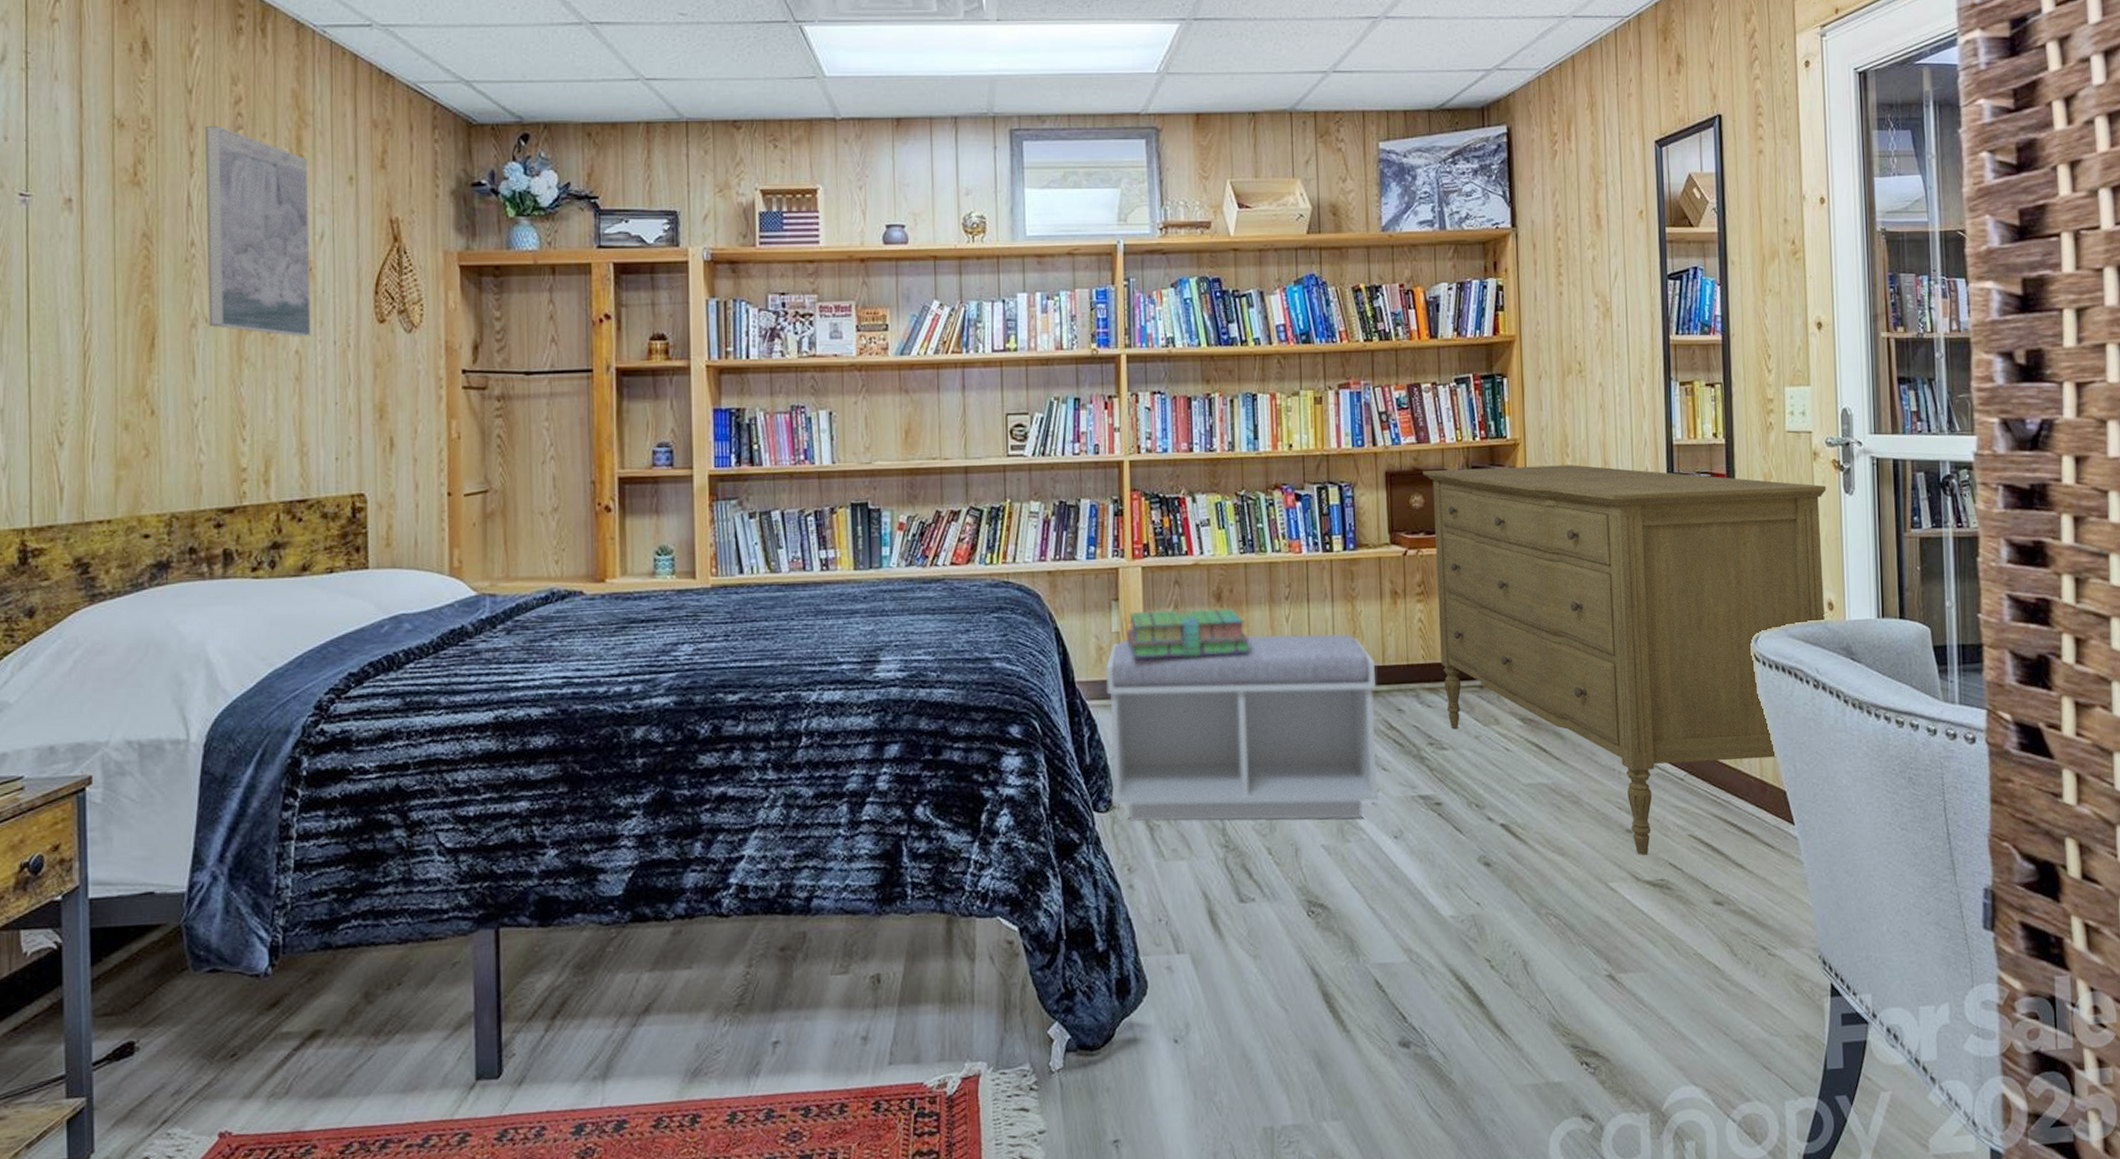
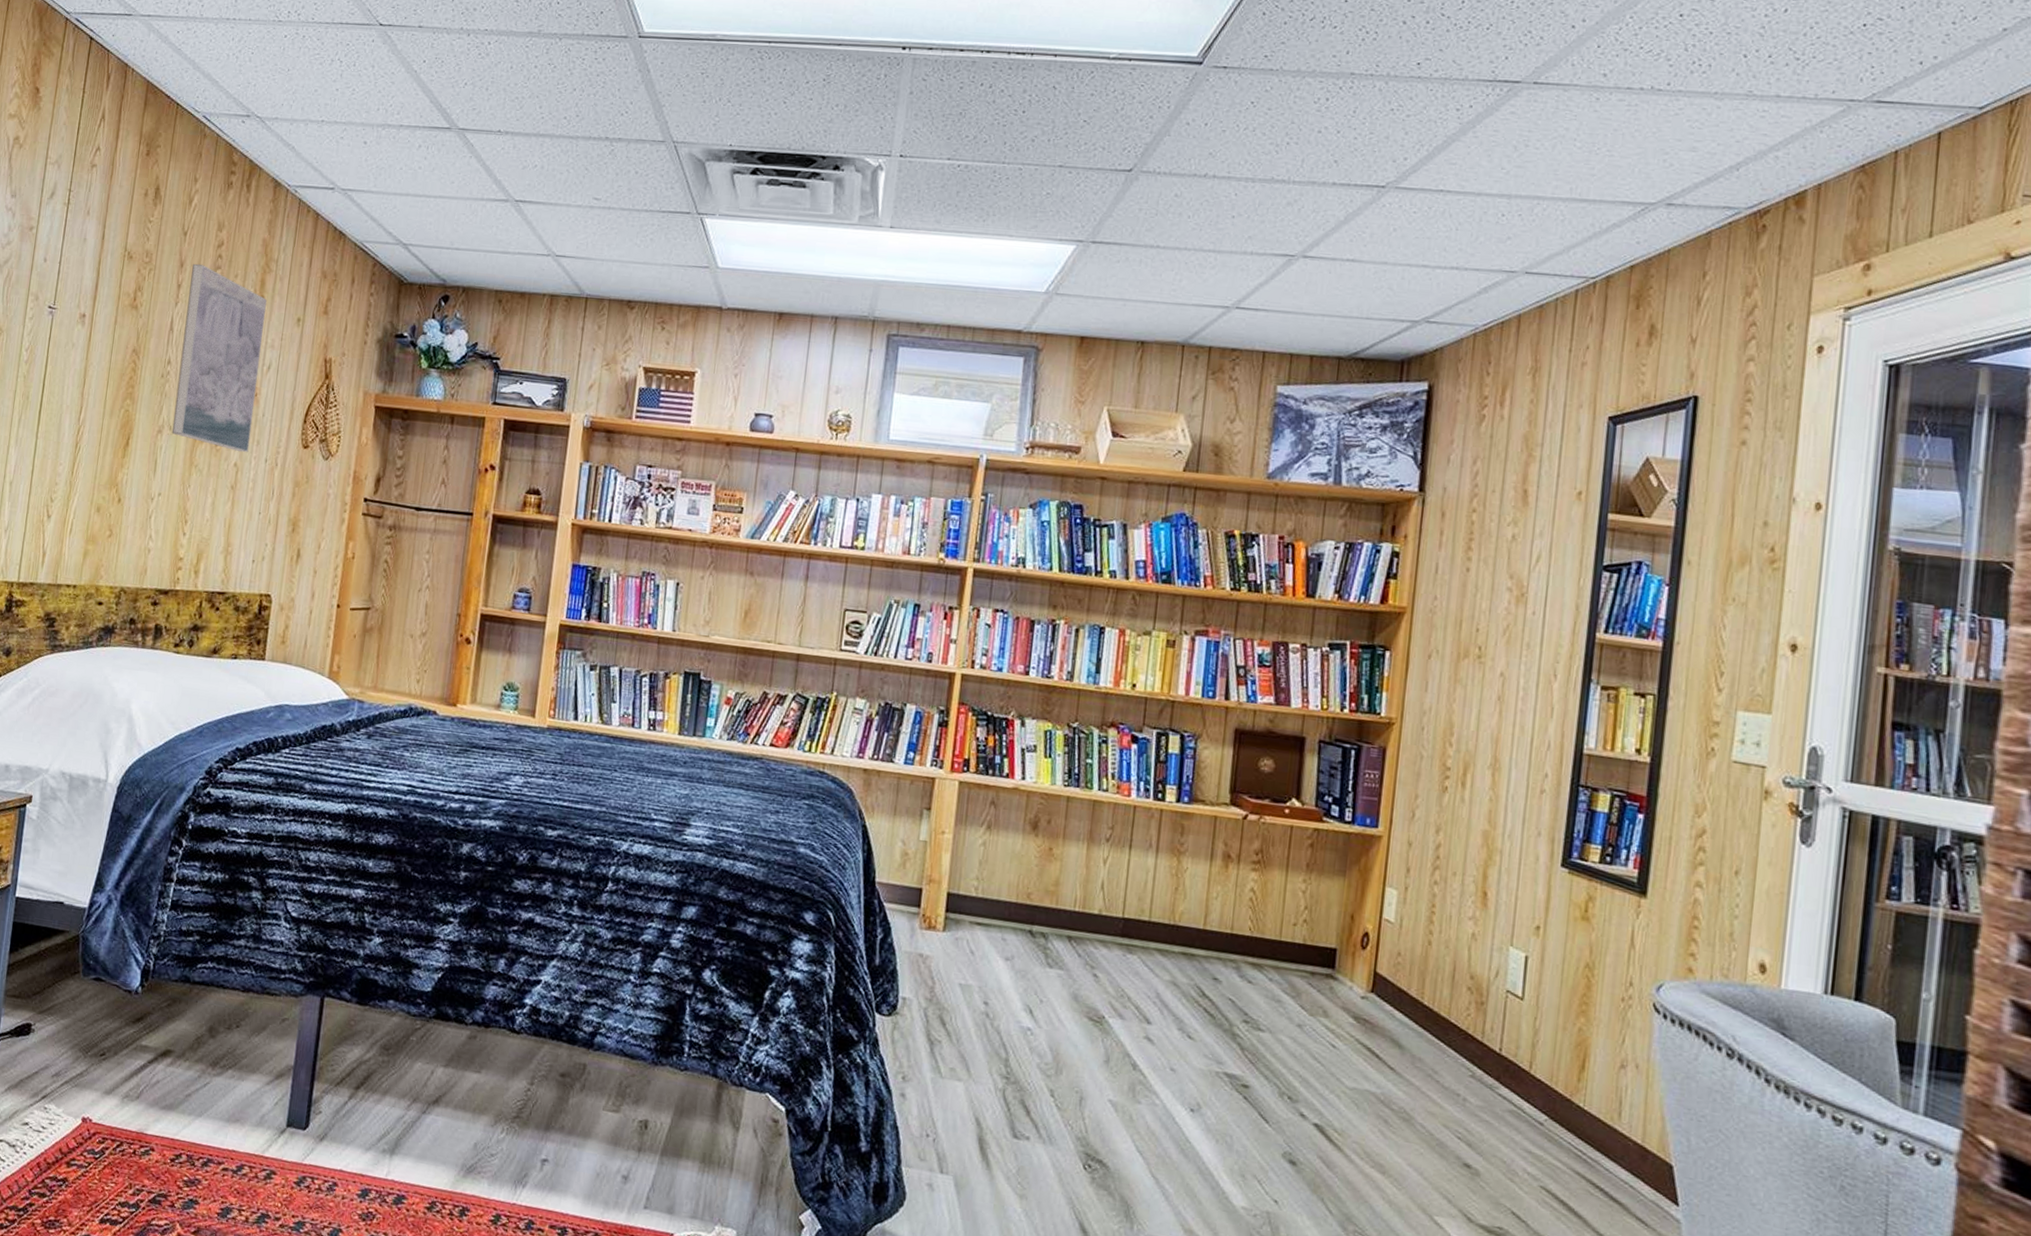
bench: present [1106,633,1382,822] -> none [894,850,1195,1082]
stack of books: present [1127,608,1250,658] -> none [933,824,1062,889]
dresser: present [1422,465,1826,855] -> none [1269,735,1776,1197]

